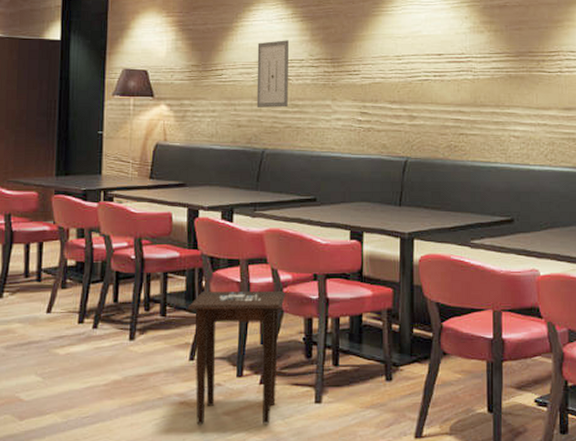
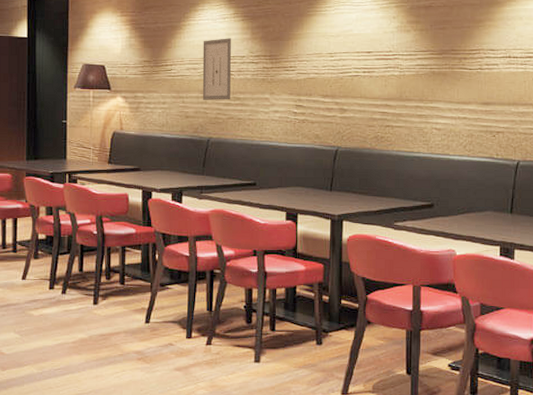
side table: present [187,291,286,425] -> none [143,264,229,379]

